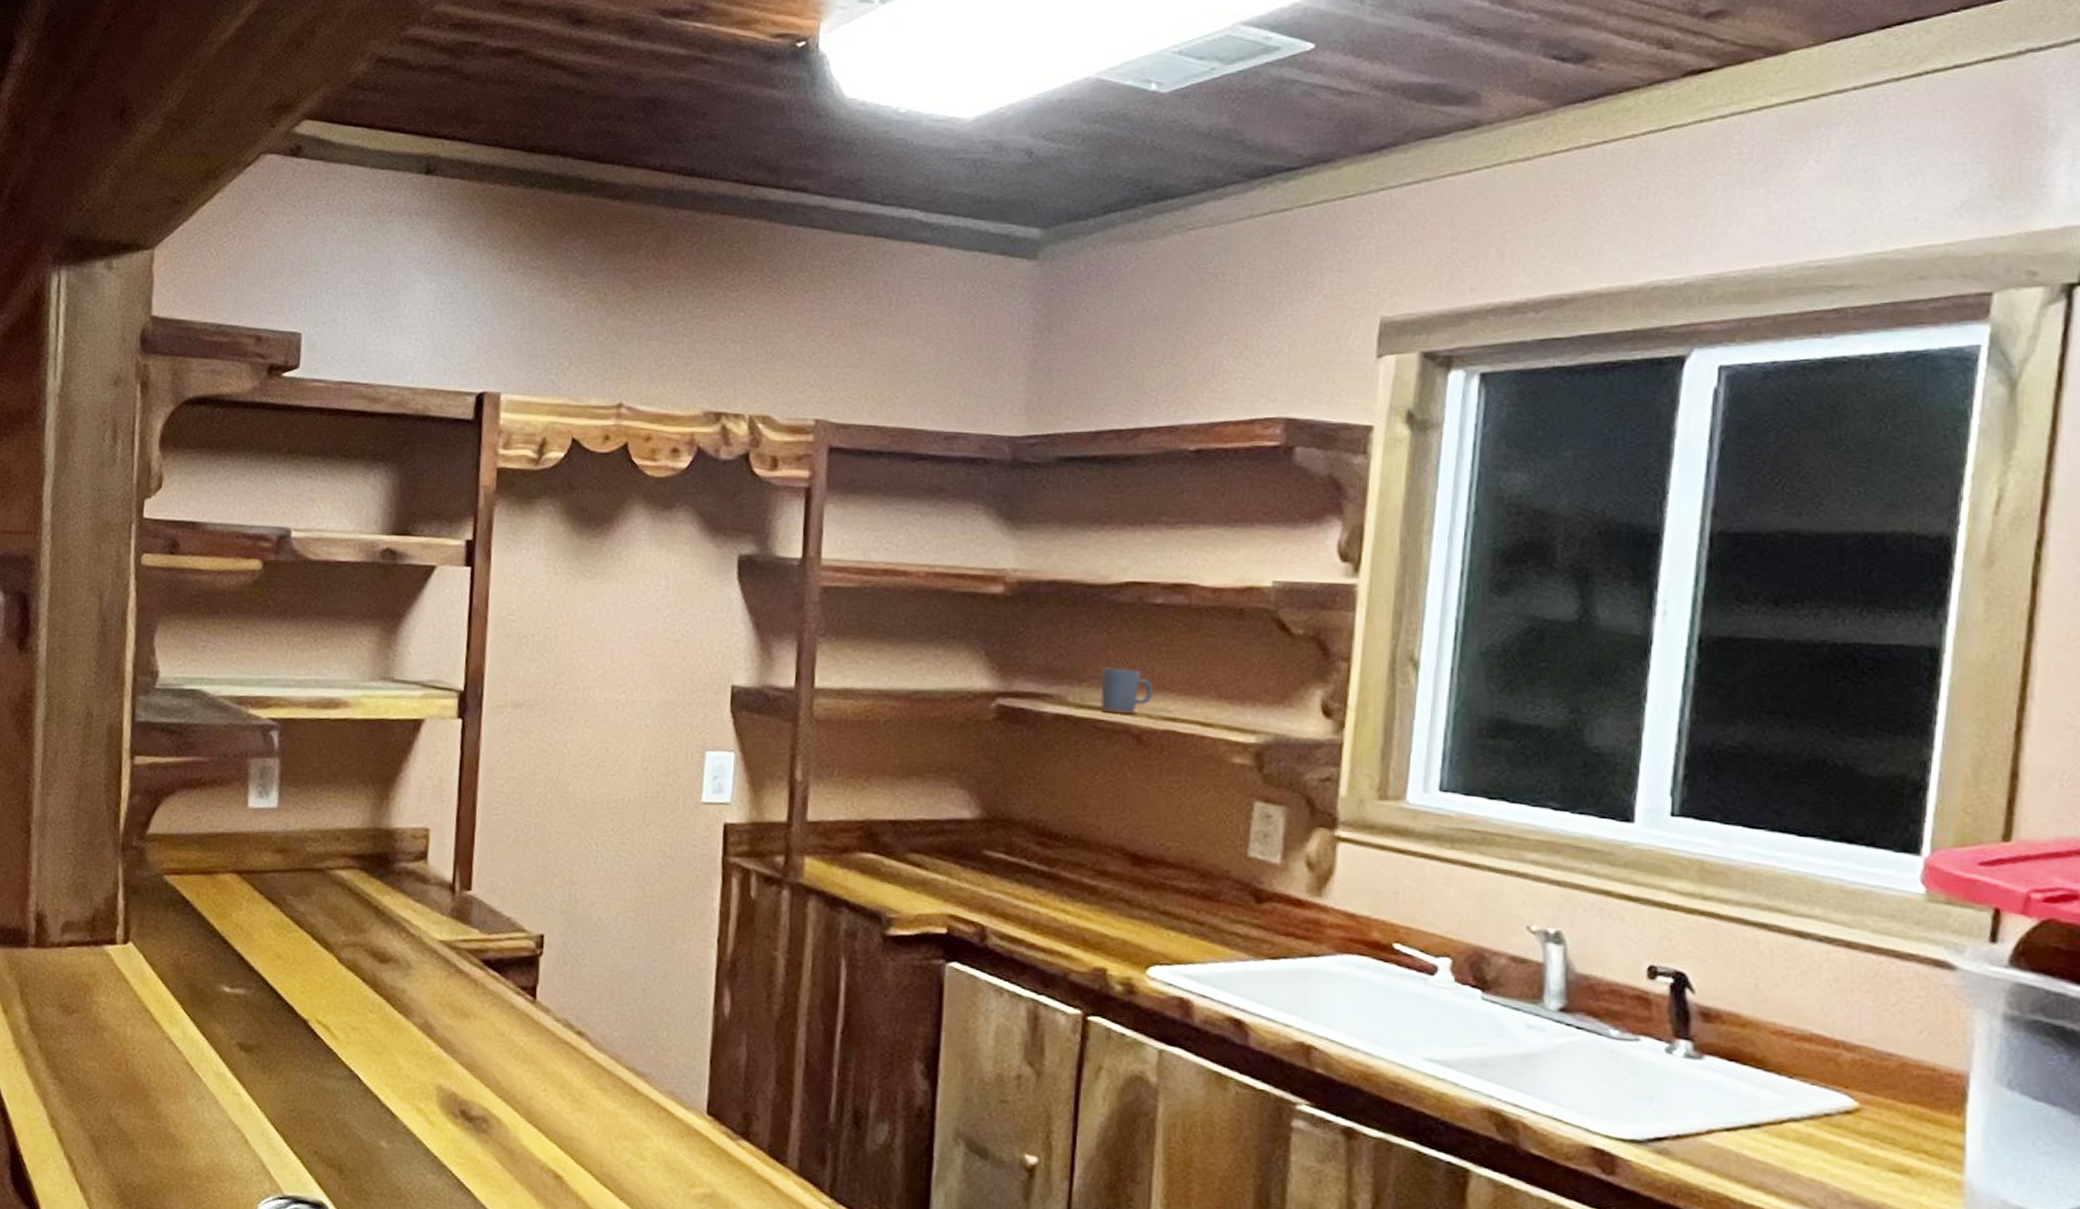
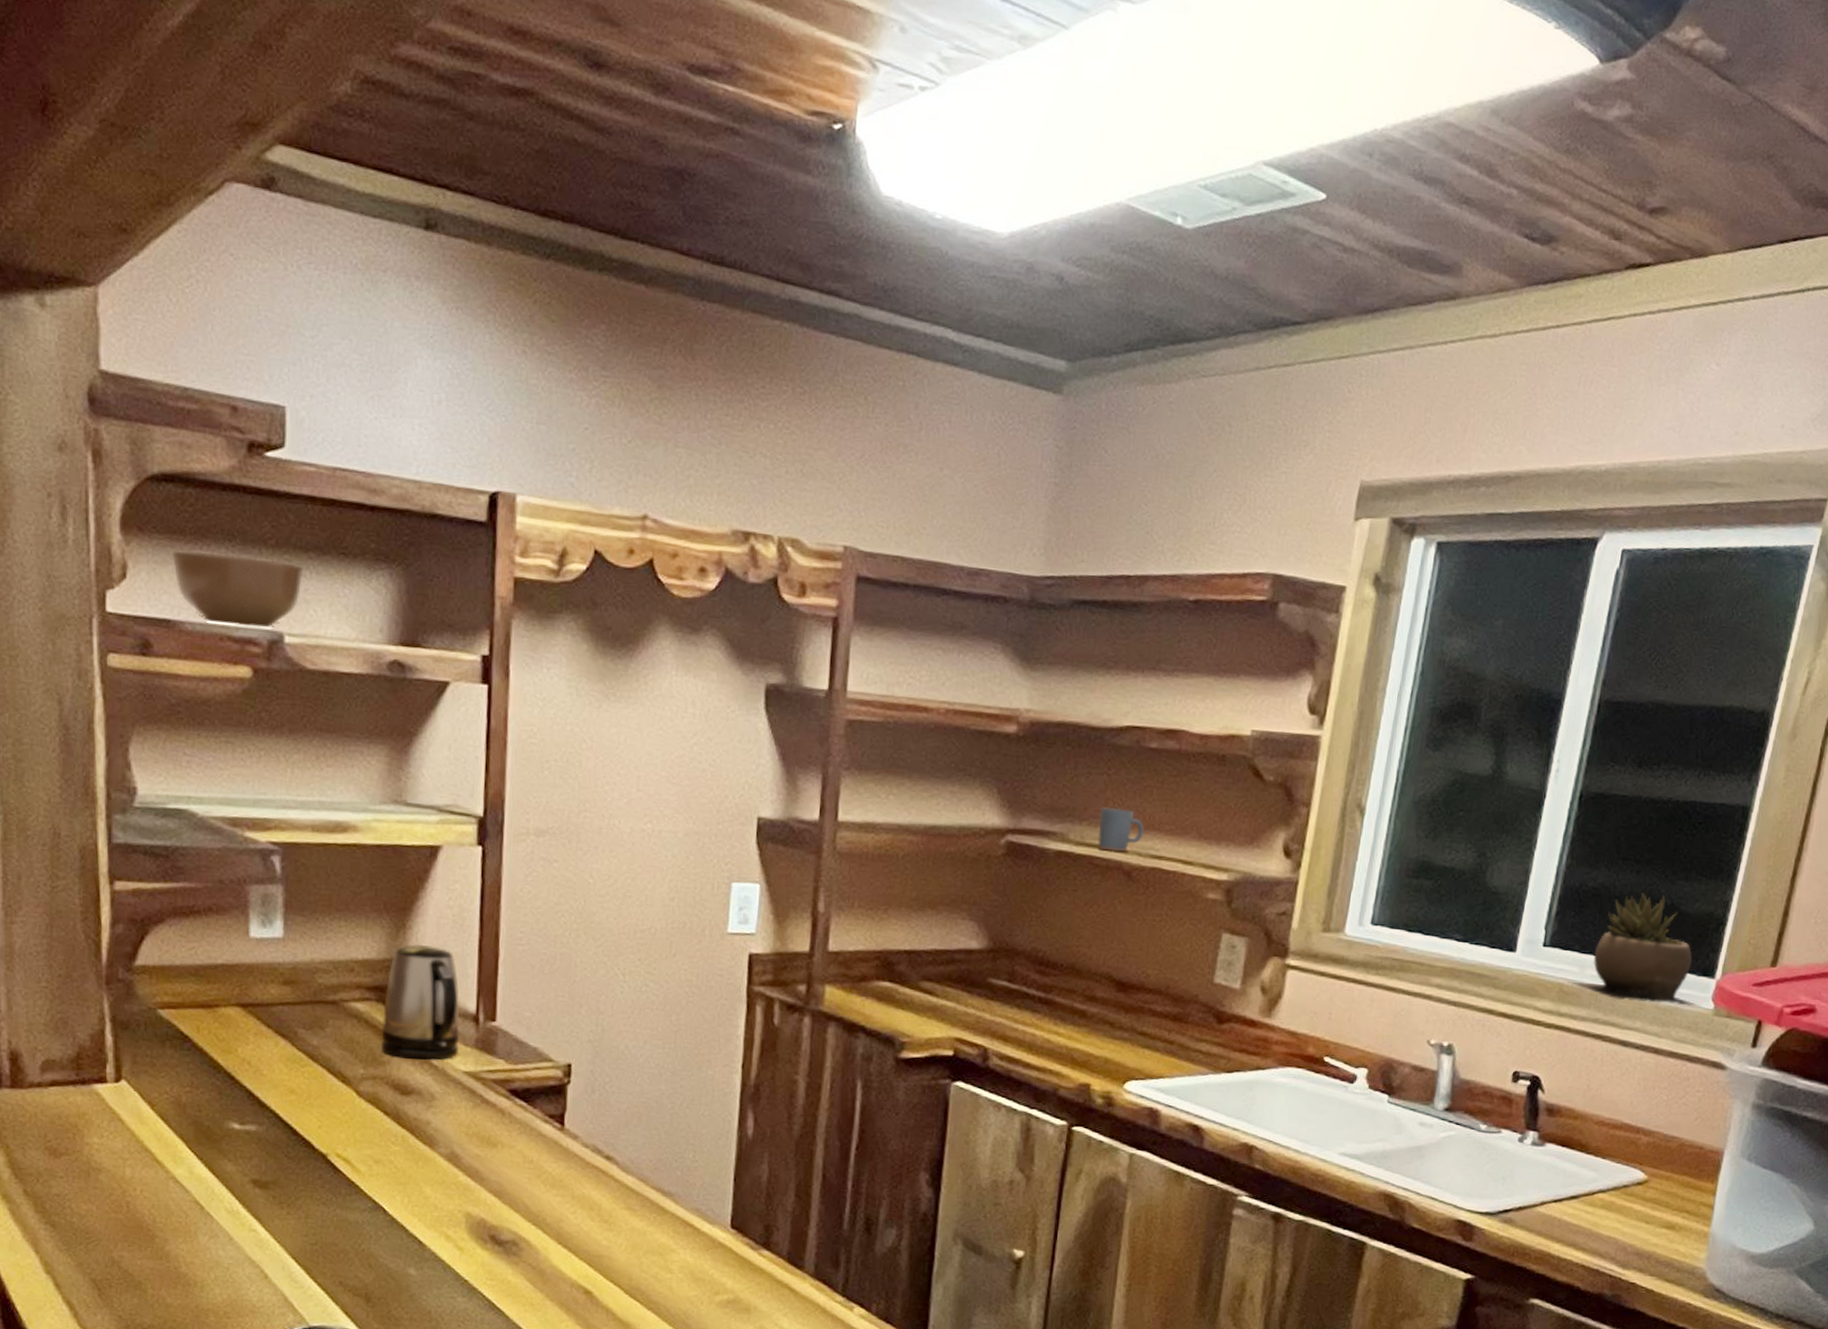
bowl: none [200,462,311,525] -> present [171,551,304,628]
kettle: none [362,814,437,929] -> present [381,944,460,1061]
succulent plant: none [1709,752,1905,890] -> present [1566,893,1701,1007]

